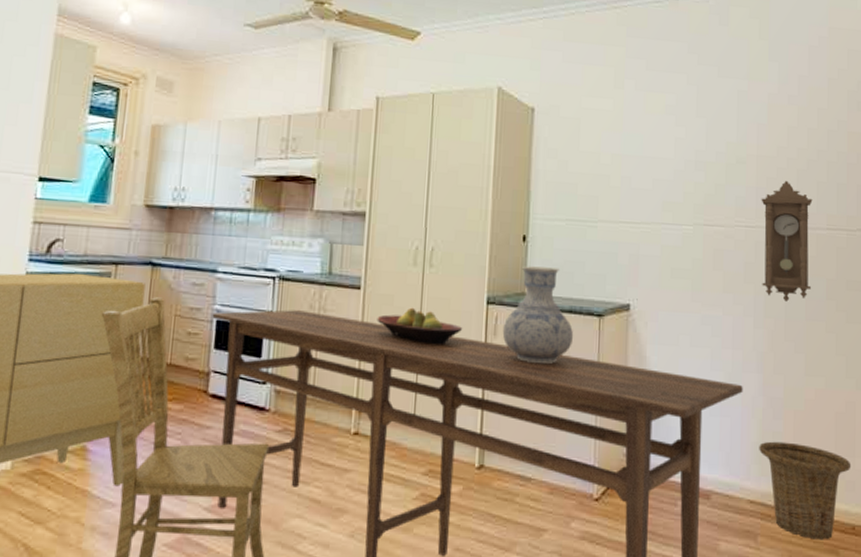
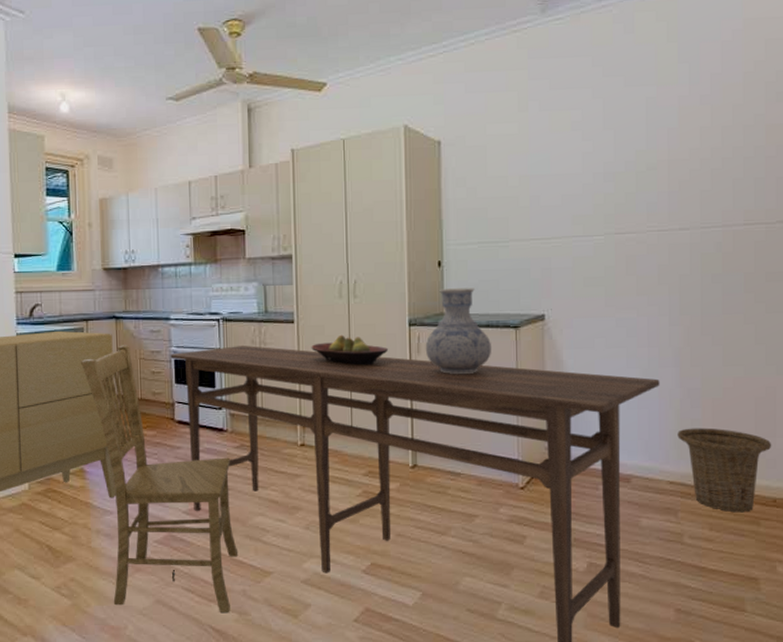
pendulum clock: present [761,181,813,302] -> none [673,182,729,298]

